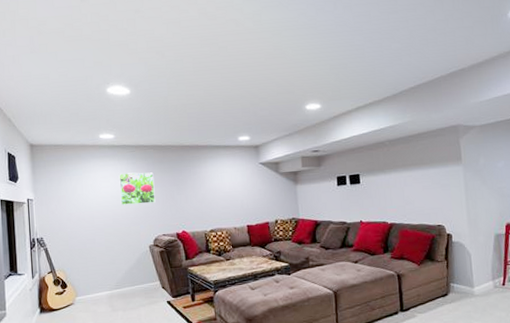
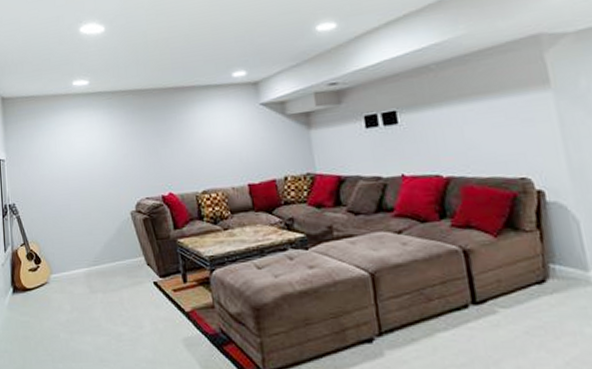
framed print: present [119,172,156,205] -> none [94,122,137,163]

